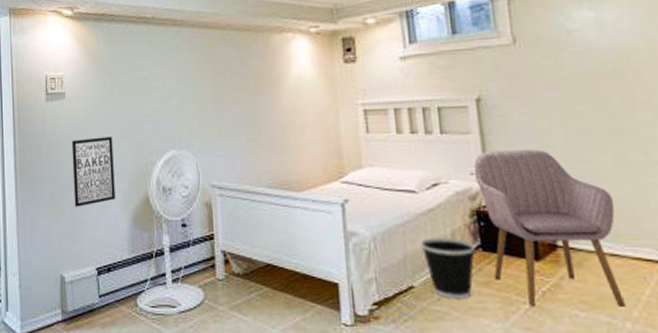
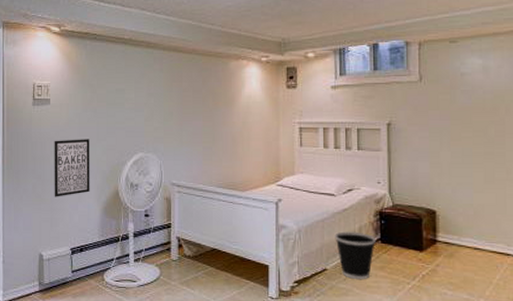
chair: present [474,149,626,307] -> none [381,166,482,288]

